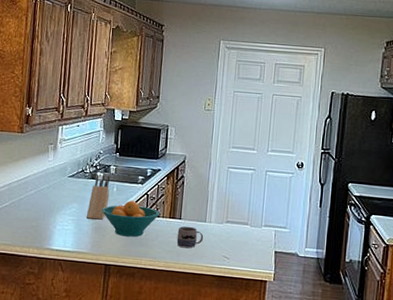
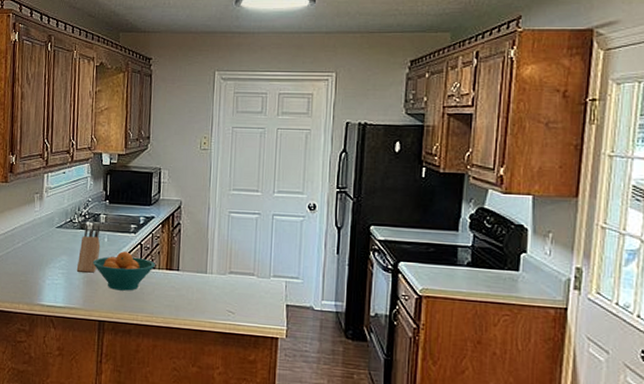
mug: present [176,226,204,249] -> none [175,278,205,303]

